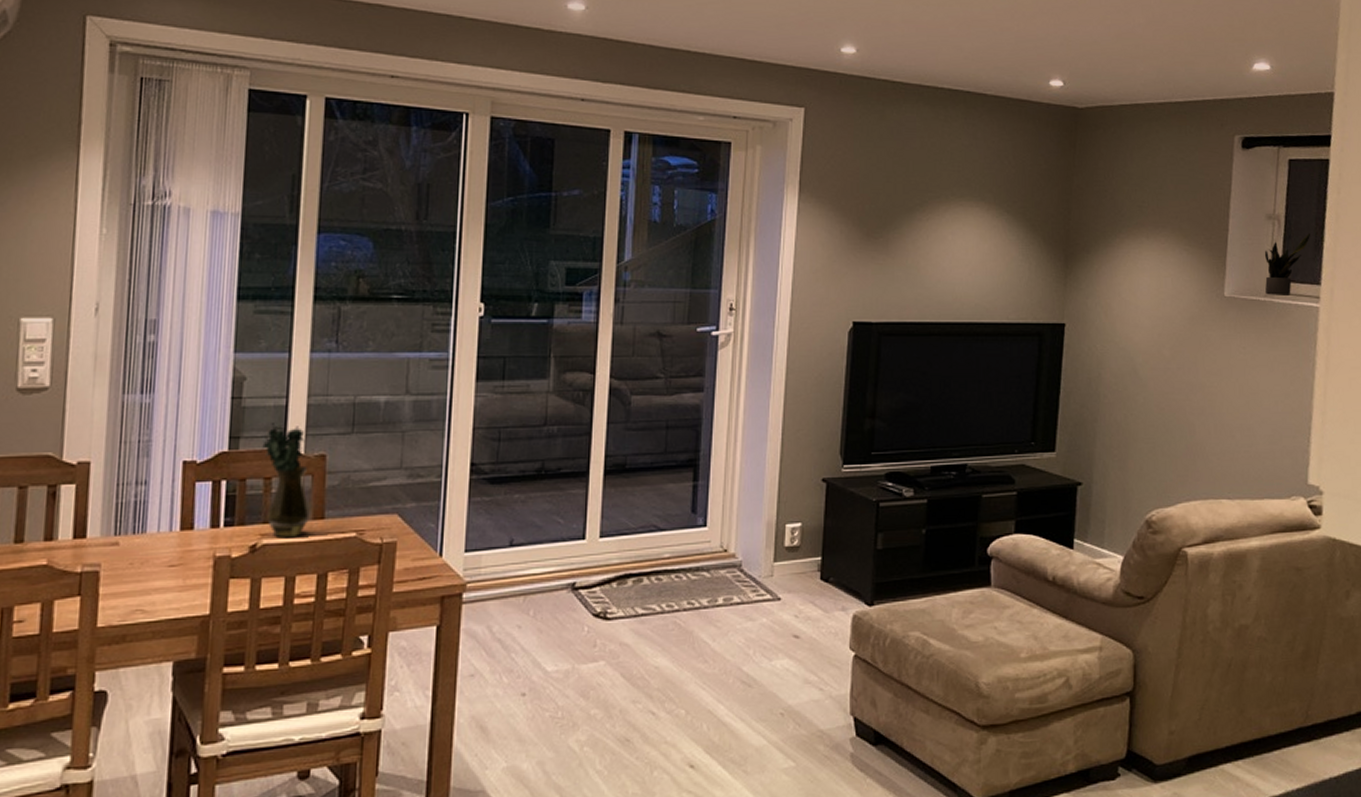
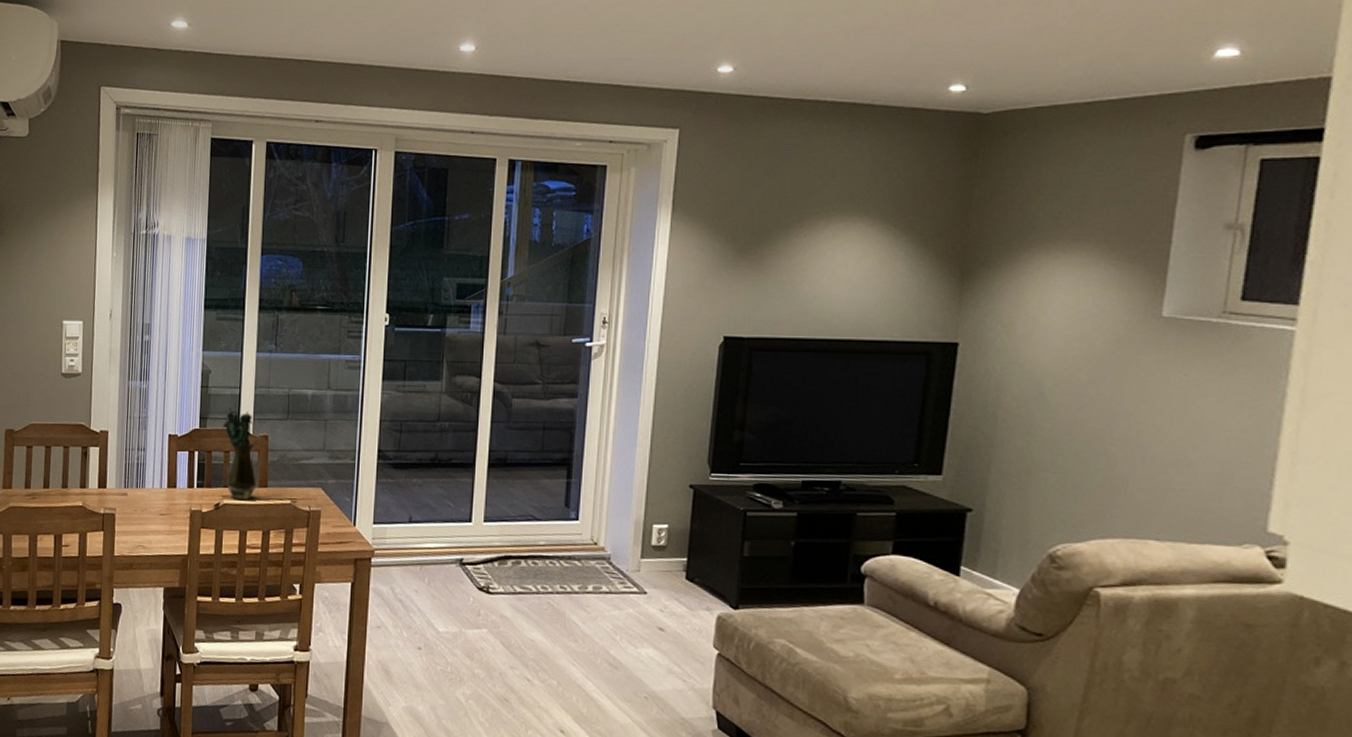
potted plant: present [1264,233,1311,295] -> none [1219,245,1288,317]

